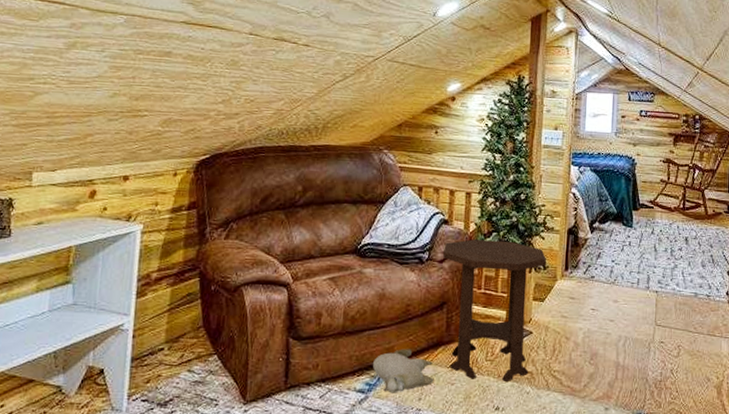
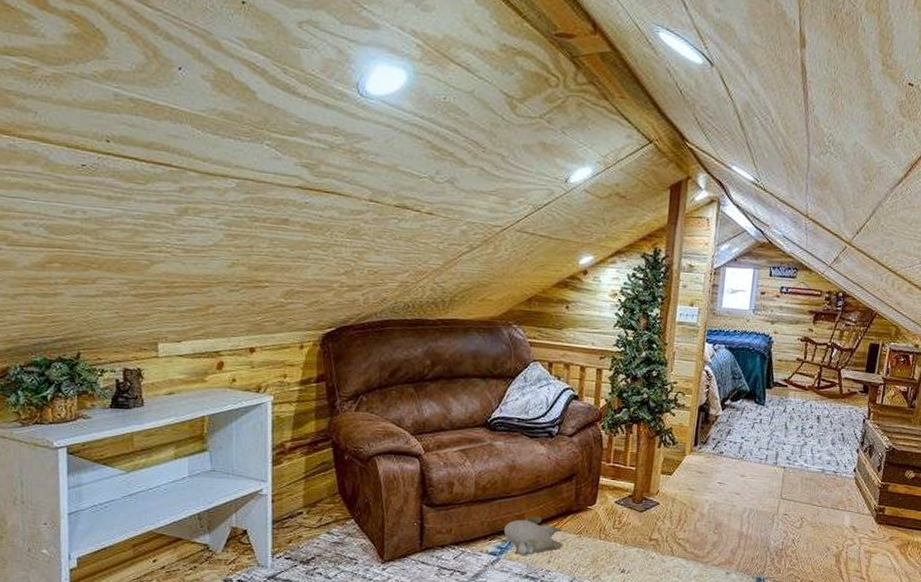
side table: present [443,239,547,383] -> none [573,414,677,548]

